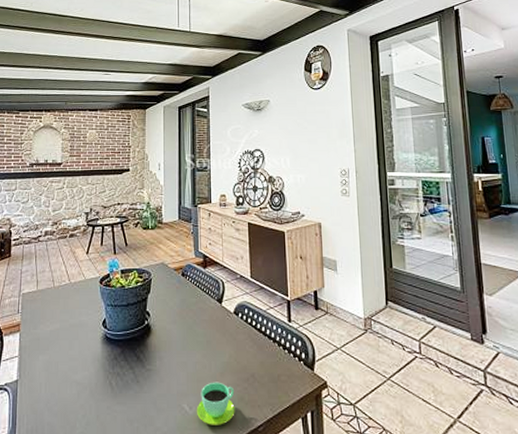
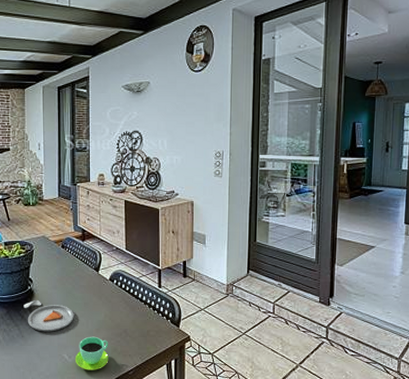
dinner plate: none [139,336,195,376] -> present [23,299,74,332]

